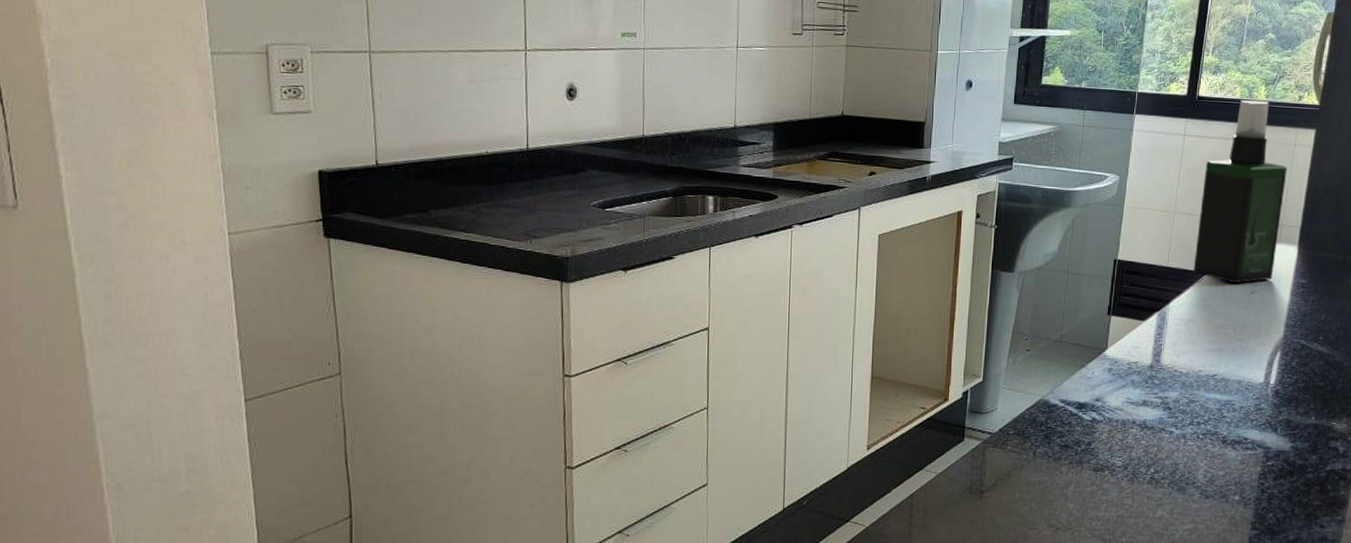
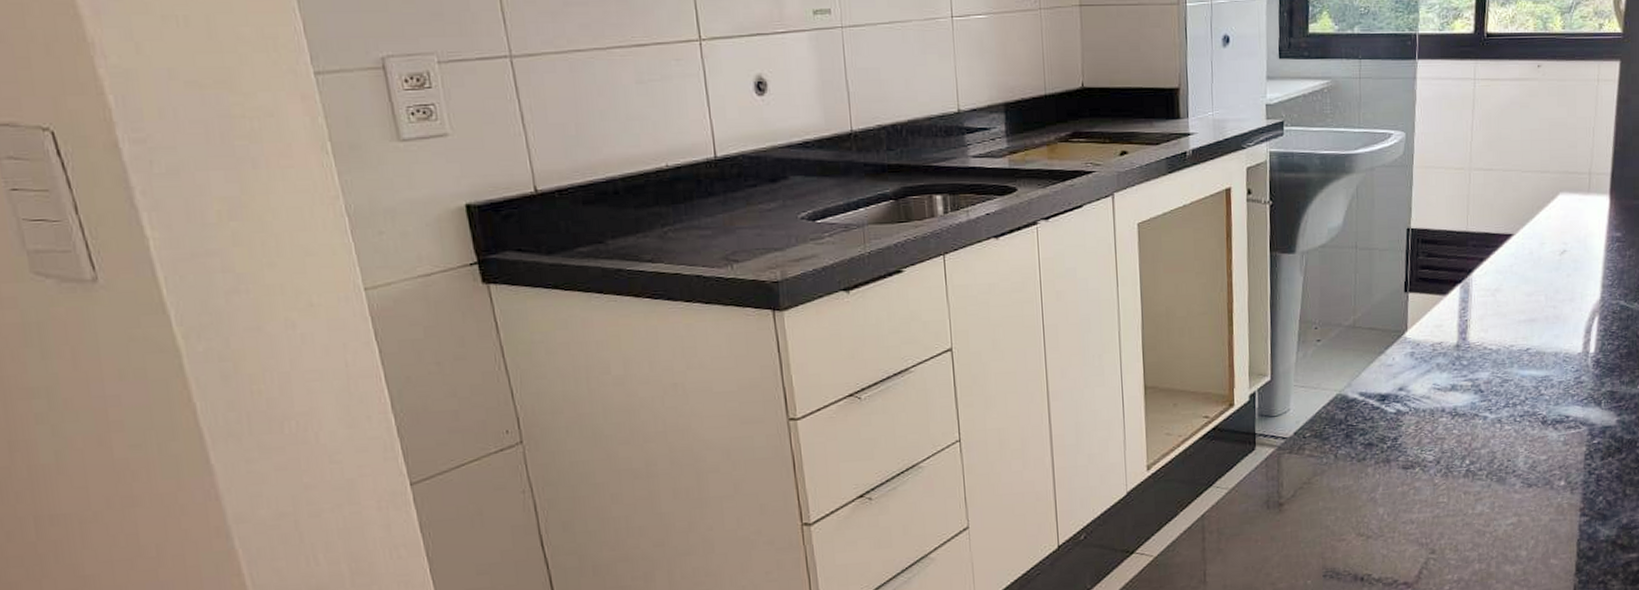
spray bottle: present [1193,100,1287,284] -> none [1496,33,1592,244]

